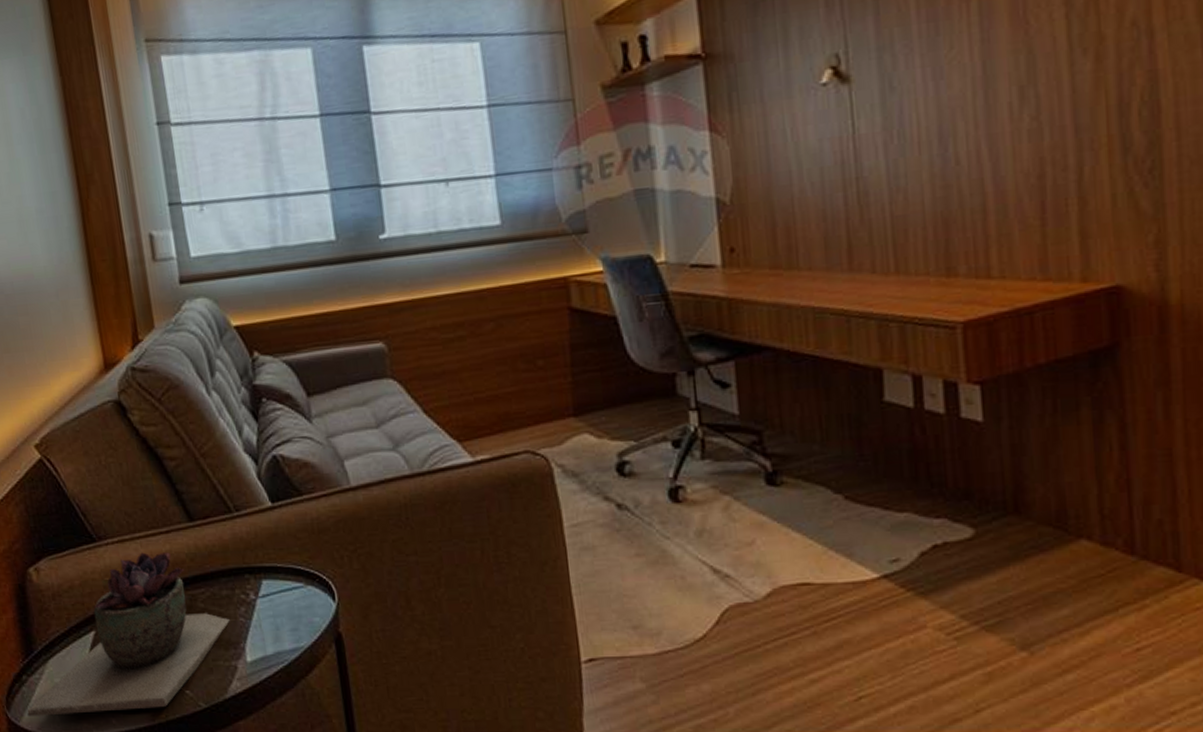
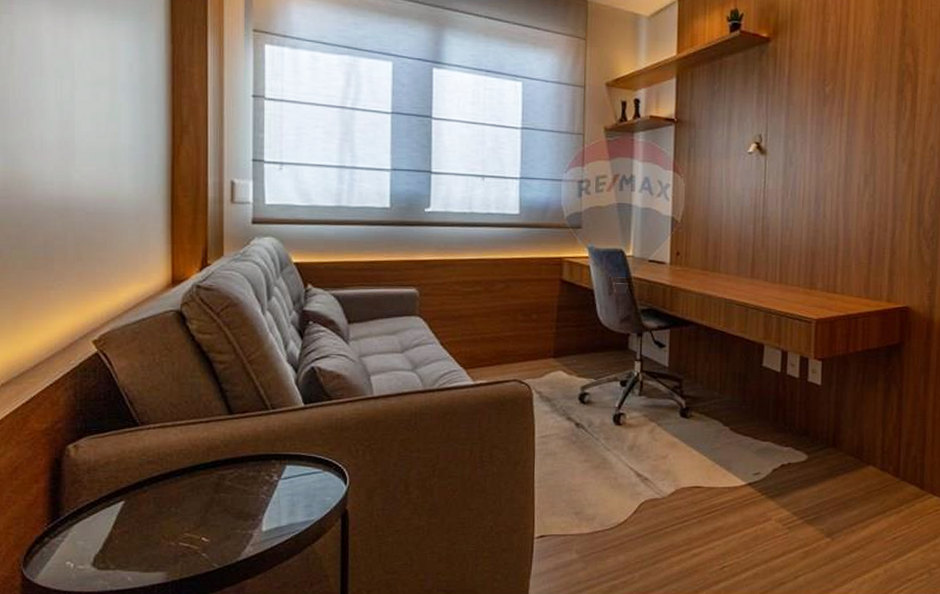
succulent plant: present [27,552,230,716] -> none [44,437,252,574]

